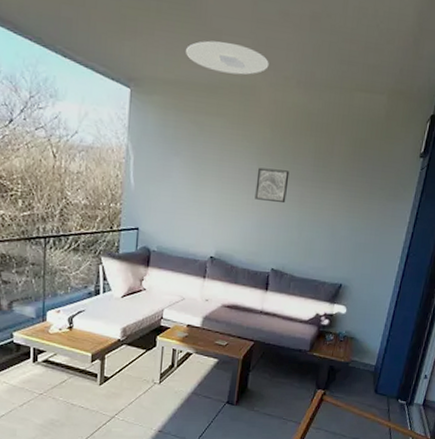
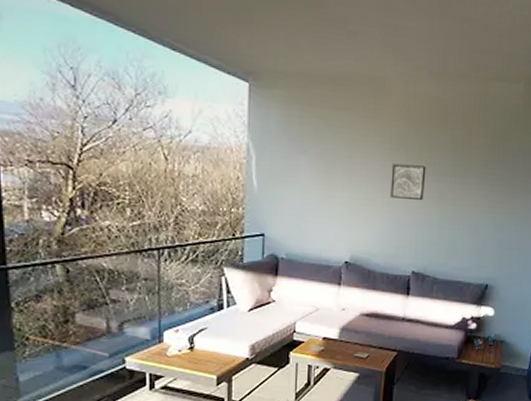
ceiling light: present [186,40,269,75] -> none [308,30,398,66]

